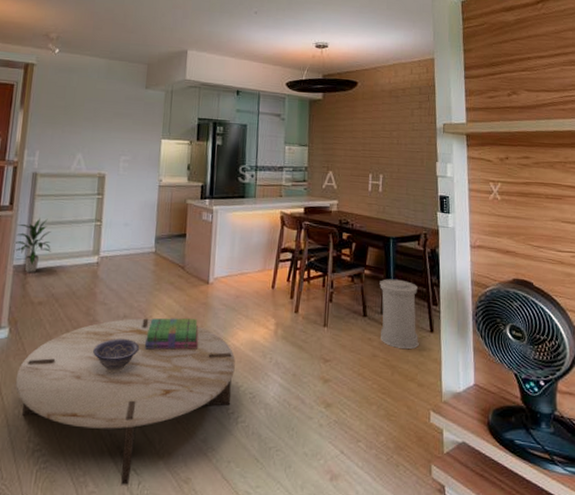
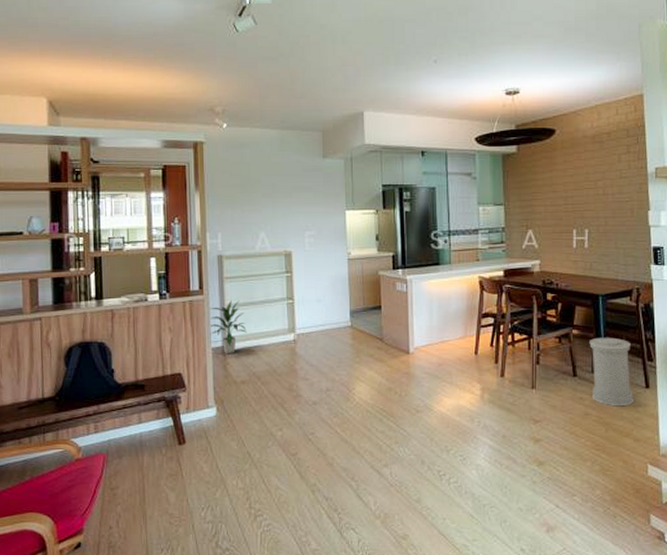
coffee table: present [15,318,235,485] -> none [229,390,443,543]
decorative bowl: present [93,339,140,372] -> none [301,411,346,443]
stack of books: present [144,318,199,350] -> none [350,387,405,420]

